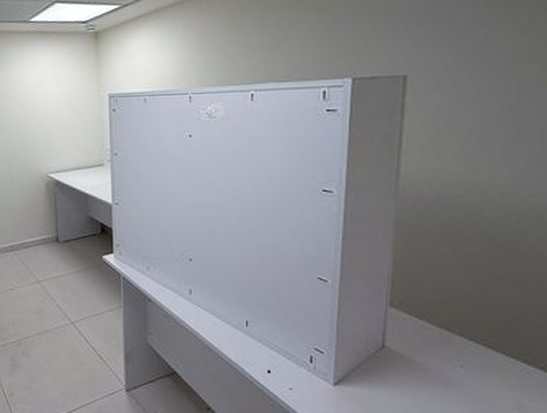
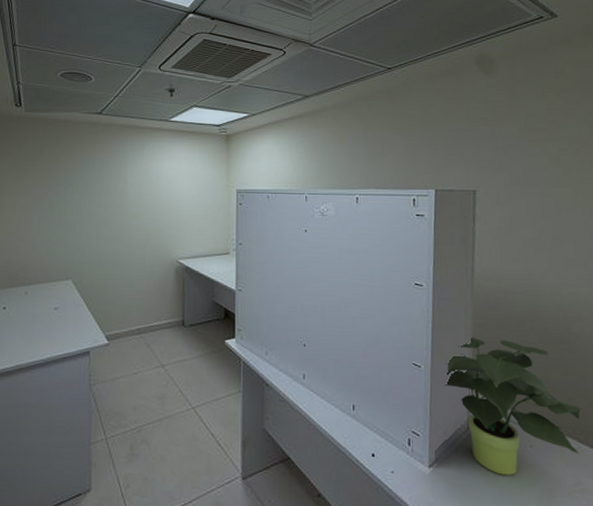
potted plant: none [356,248,532,396] -> present [444,337,582,475]

